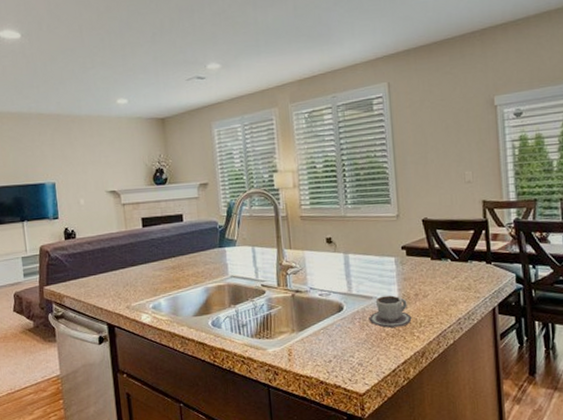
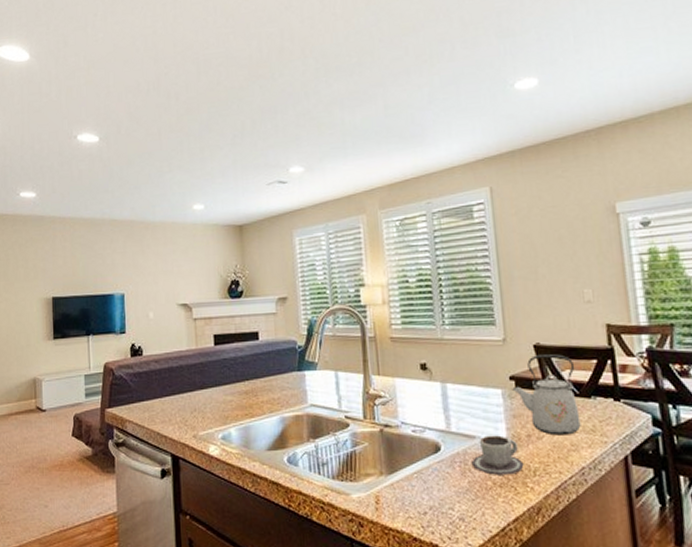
kettle: none [403,227,459,294] -> present [512,354,581,436]

